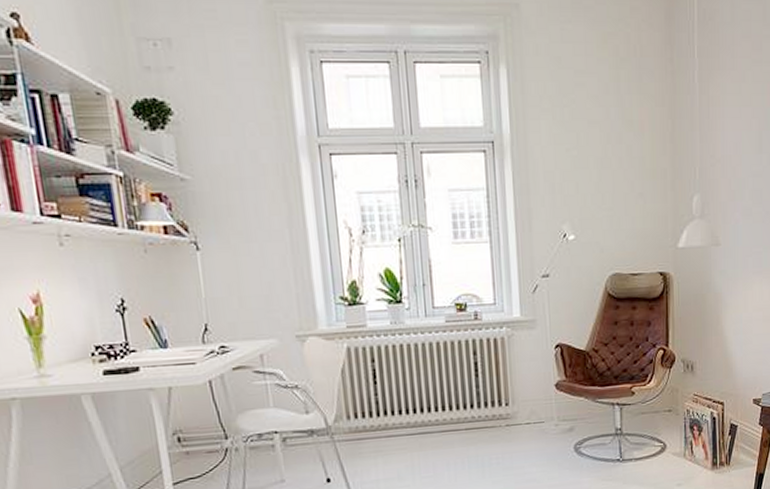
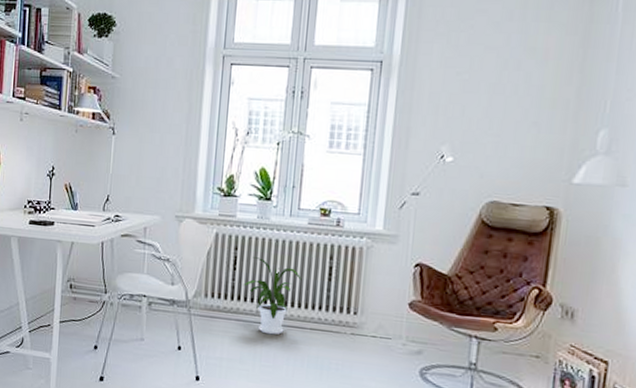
house plant: none [387,366,448,445] -> present [243,257,302,335]

